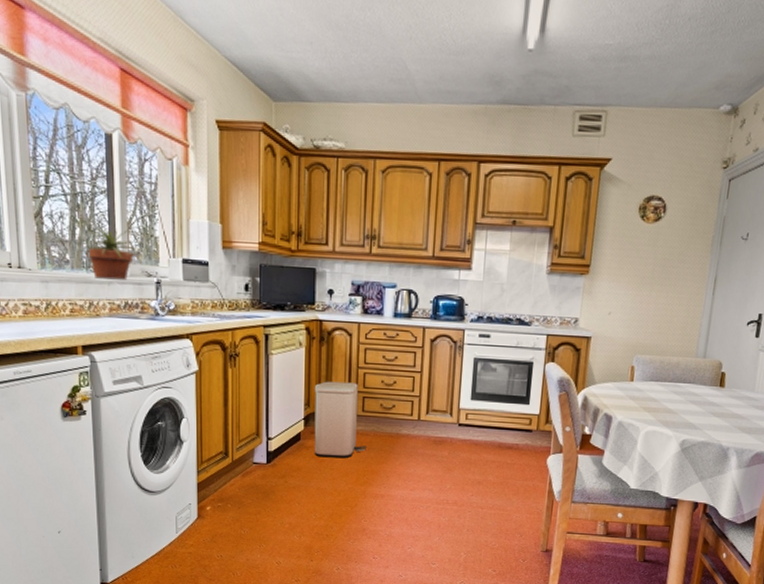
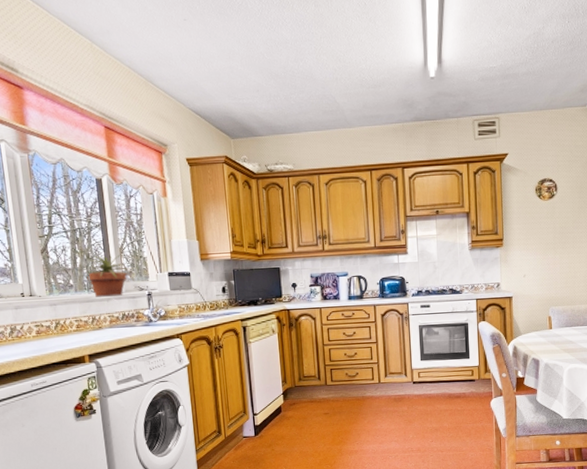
pedal bin: present [314,381,366,459] -> none [288,358,338,425]

